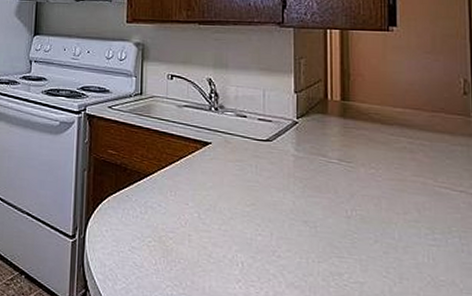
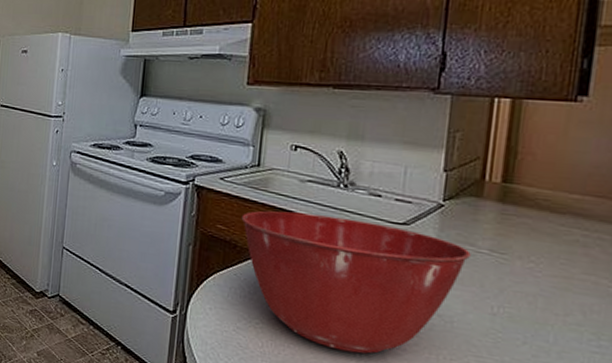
mixing bowl: none [129,134,324,263] -> present [241,210,471,354]

